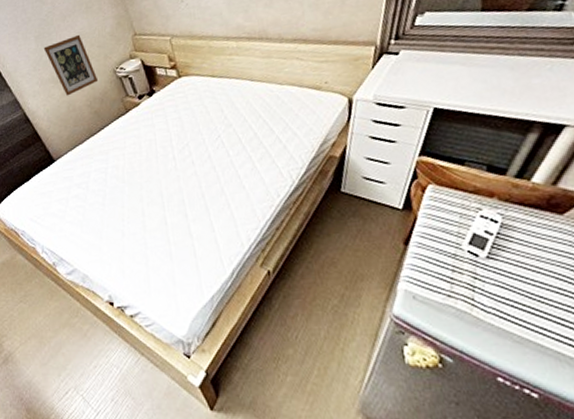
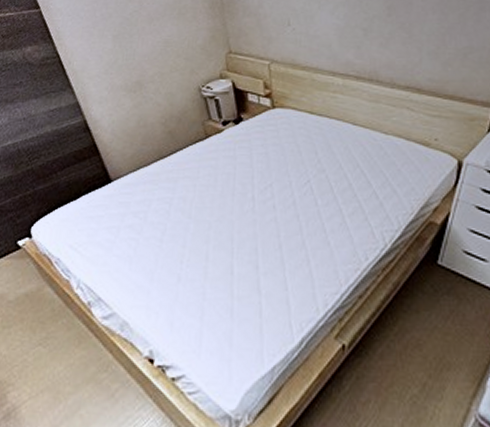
picture frame: present [43,34,99,96] -> none [121,41,180,109]

